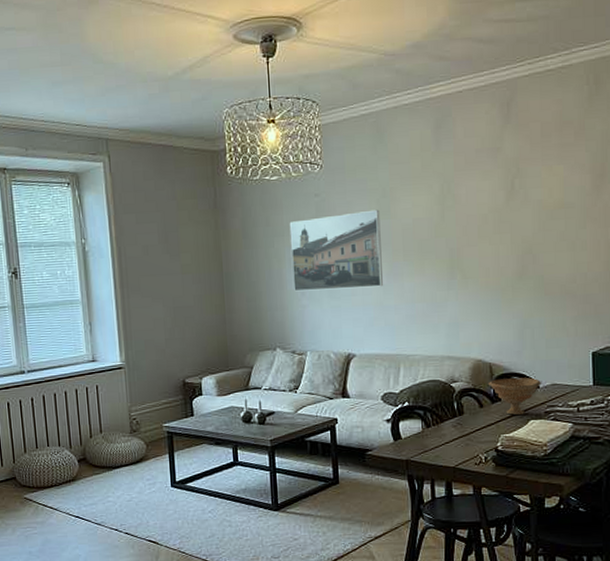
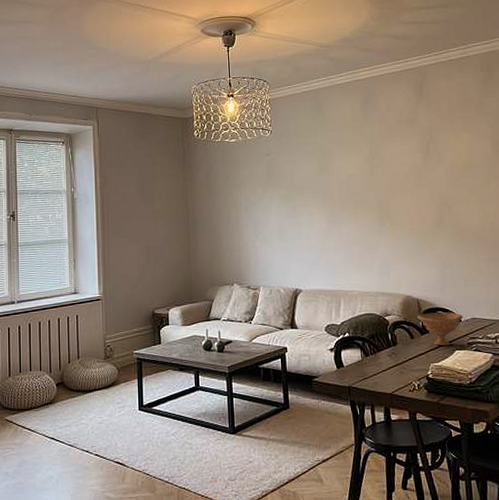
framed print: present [289,209,384,292] -> none [245,167,325,235]

